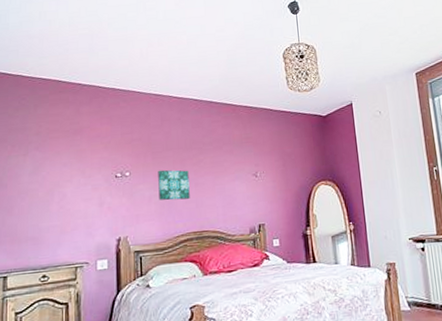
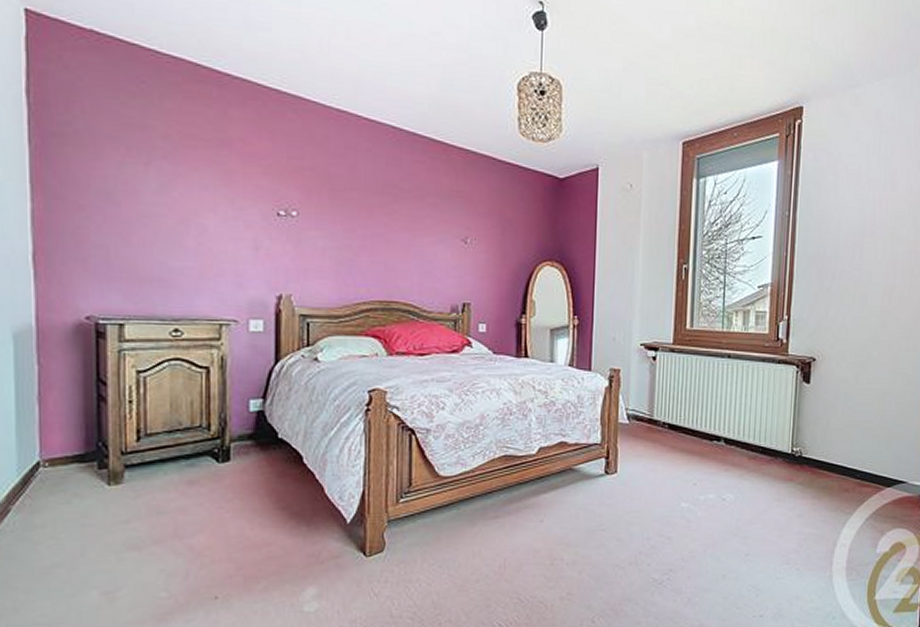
wall art: present [158,170,190,201] -> none [336,215,378,258]

